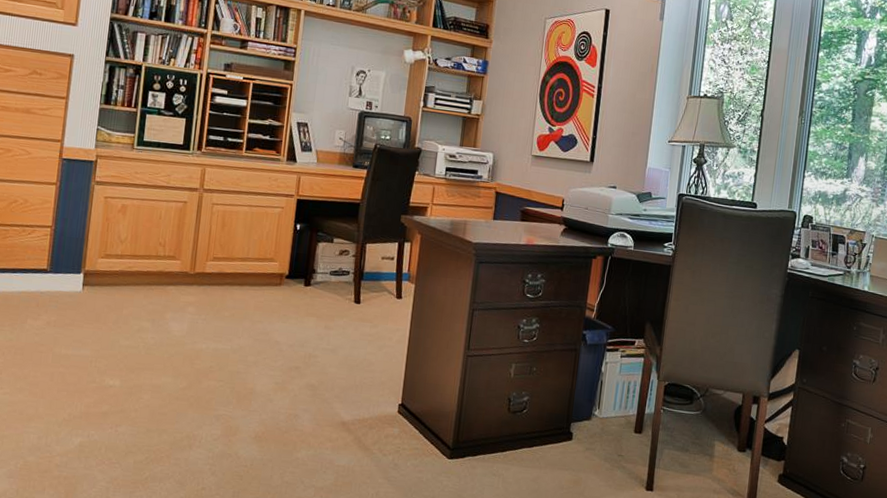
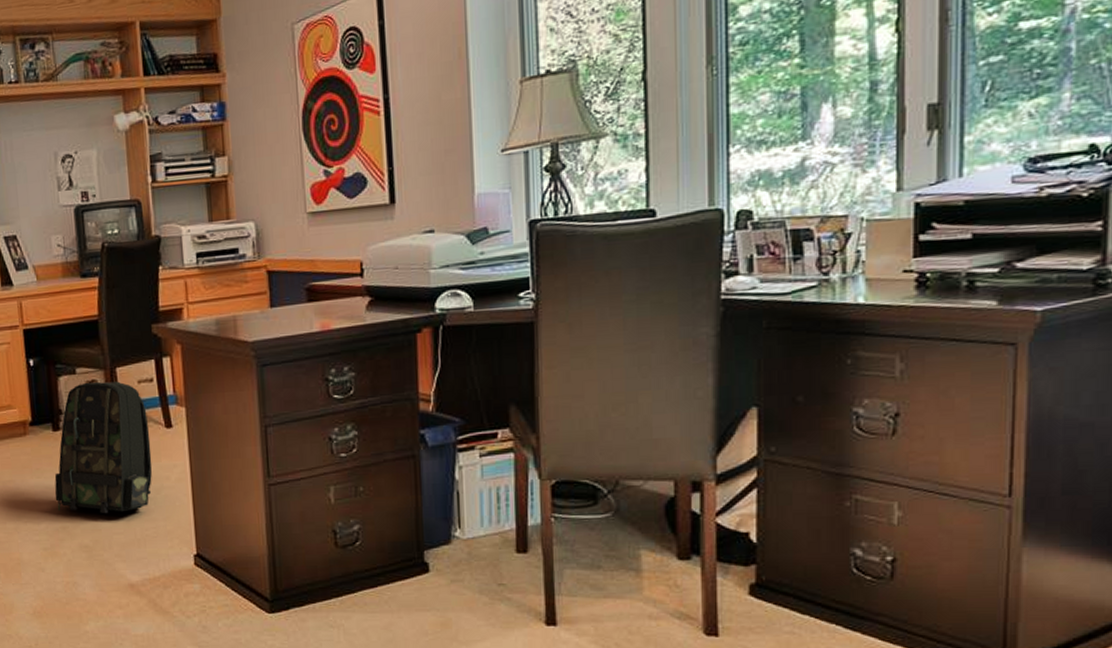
backpack: none [294,251,384,361] -> present [54,381,153,514]

